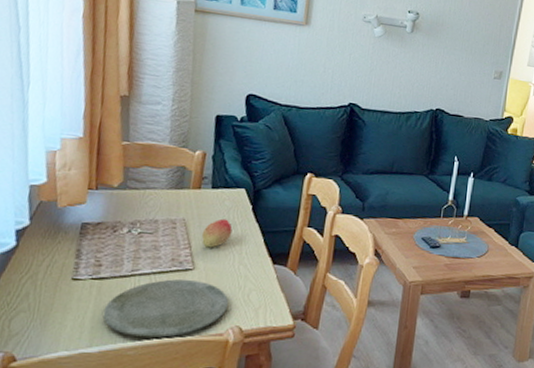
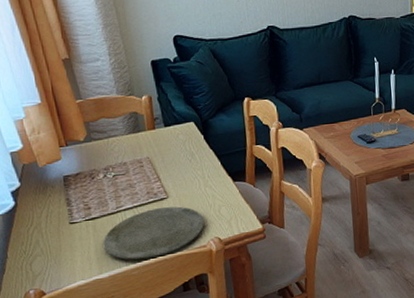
fruit: present [201,218,233,248] -> none [166,150,192,178]

